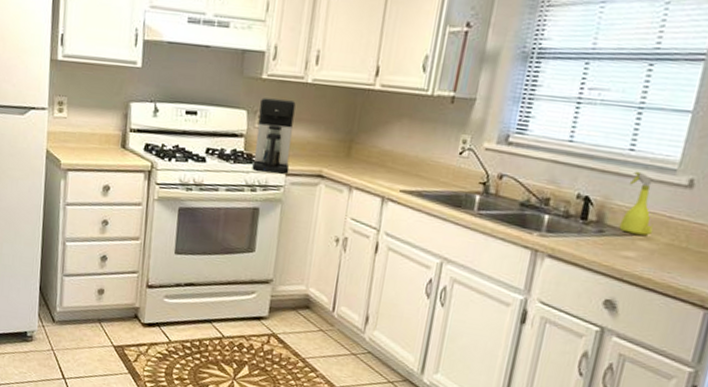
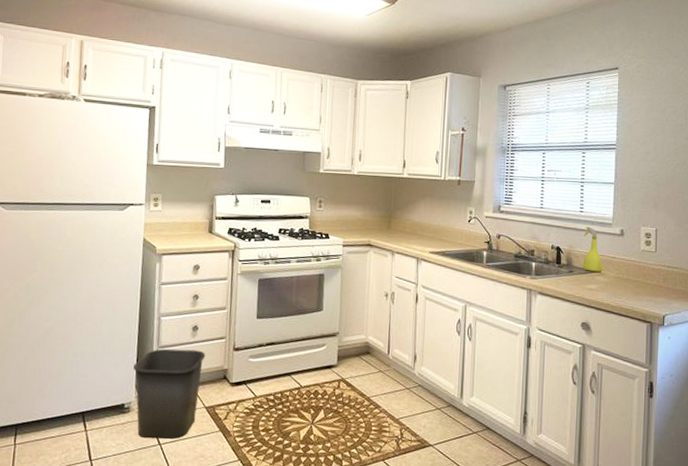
waste bin: none [36,277,115,375] -> present [133,348,206,439]
coffee maker: present [252,98,296,175] -> none [316,187,347,246]

